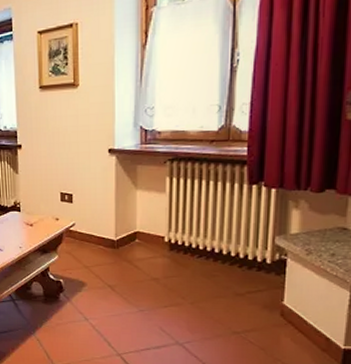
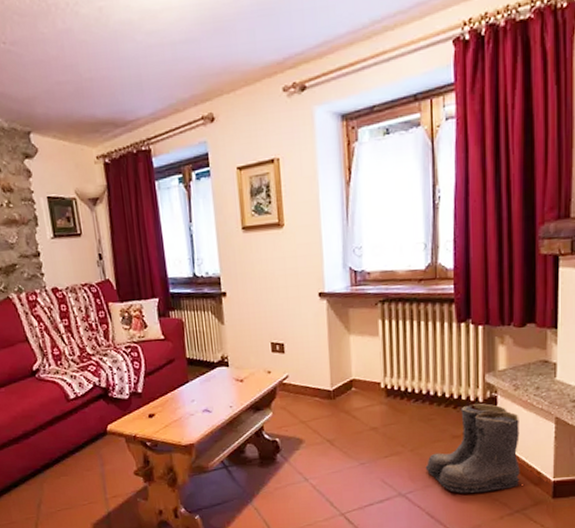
boots: none [205,265,310,352] -> present [425,403,520,494]

